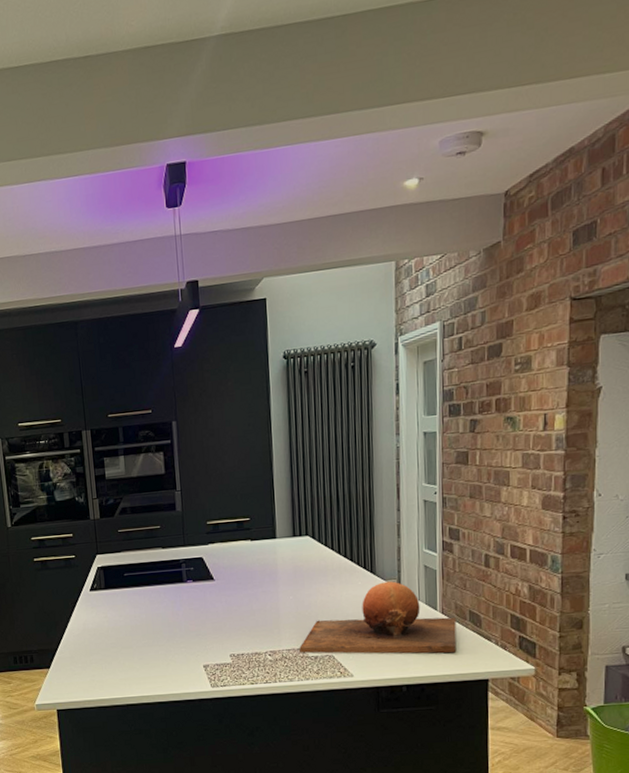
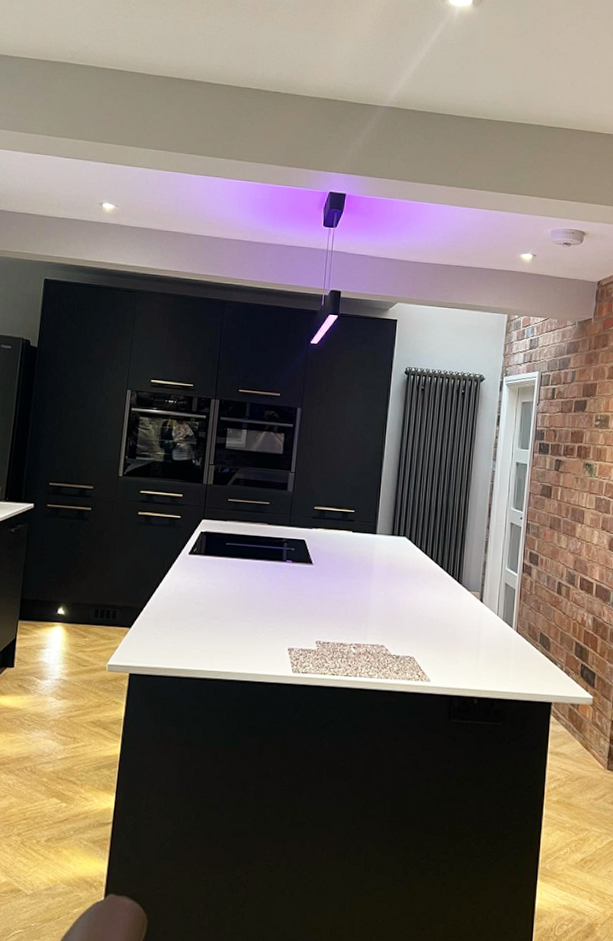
chopping board: present [299,581,457,654] -> none [383,592,528,672]

